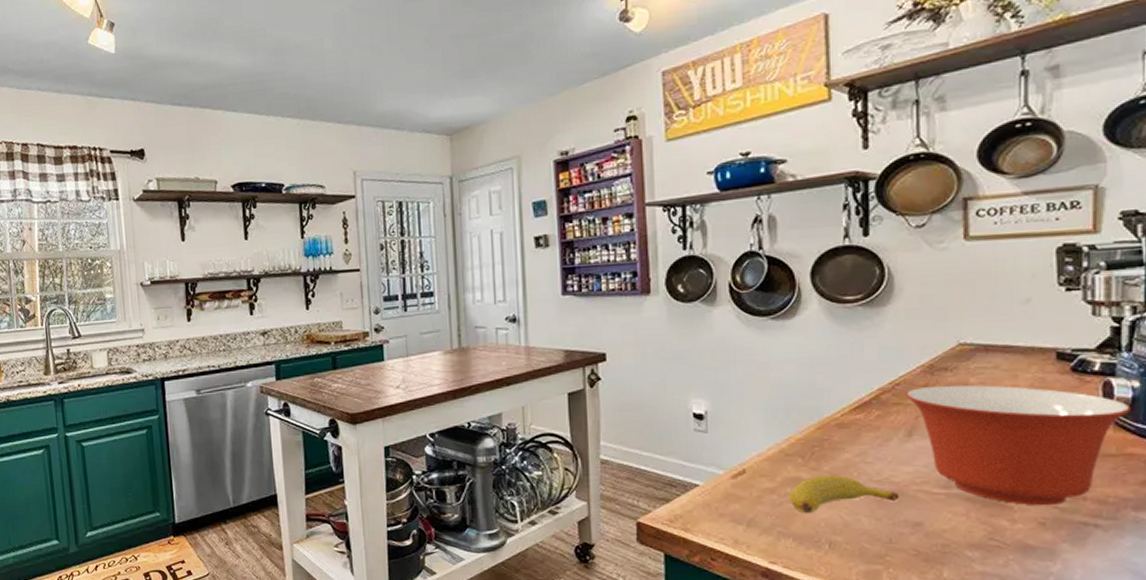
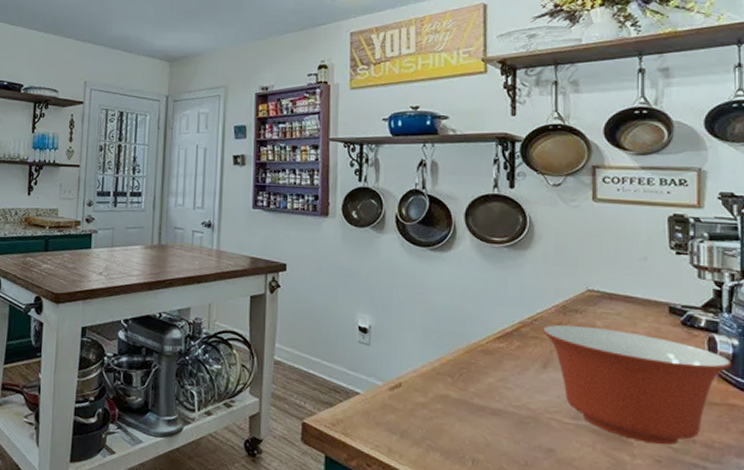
banana: present [789,475,900,514] -> none [439,395,535,431]

